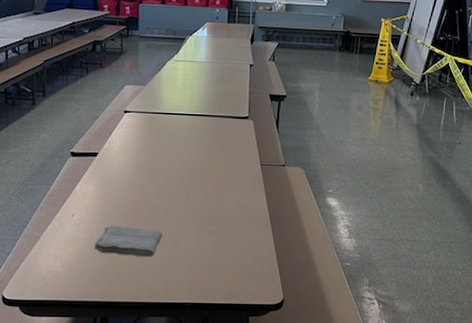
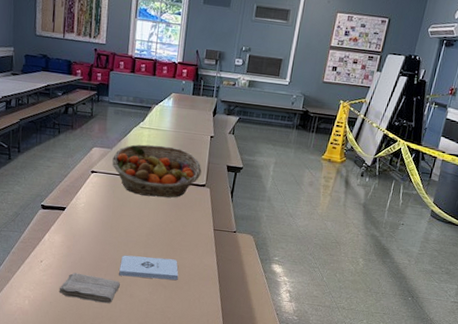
fruit basket: none [146,78,243,134] -> present [112,144,202,198]
notepad: none [160,200,226,225] -> present [119,255,179,280]

